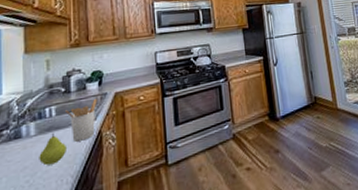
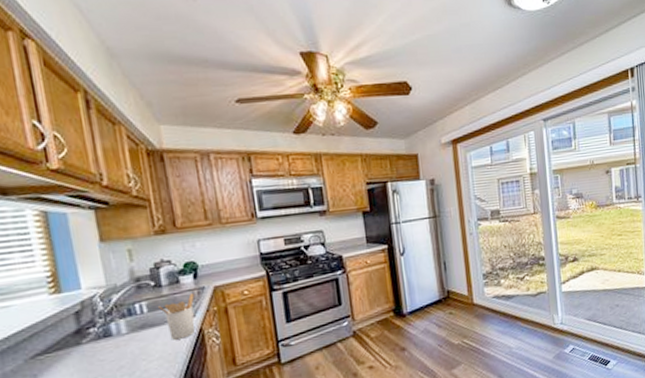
fruit: present [39,132,66,166] -> none [135,330,165,365]

